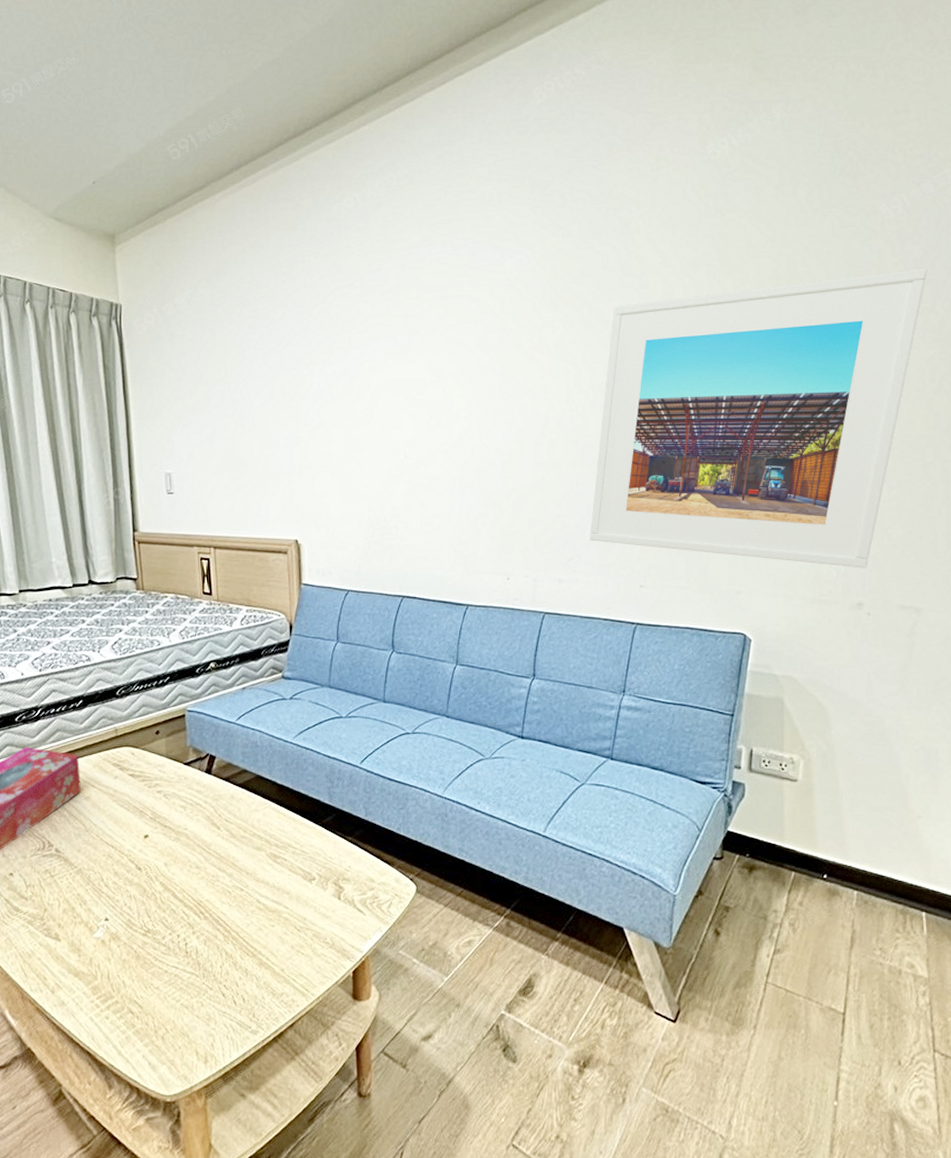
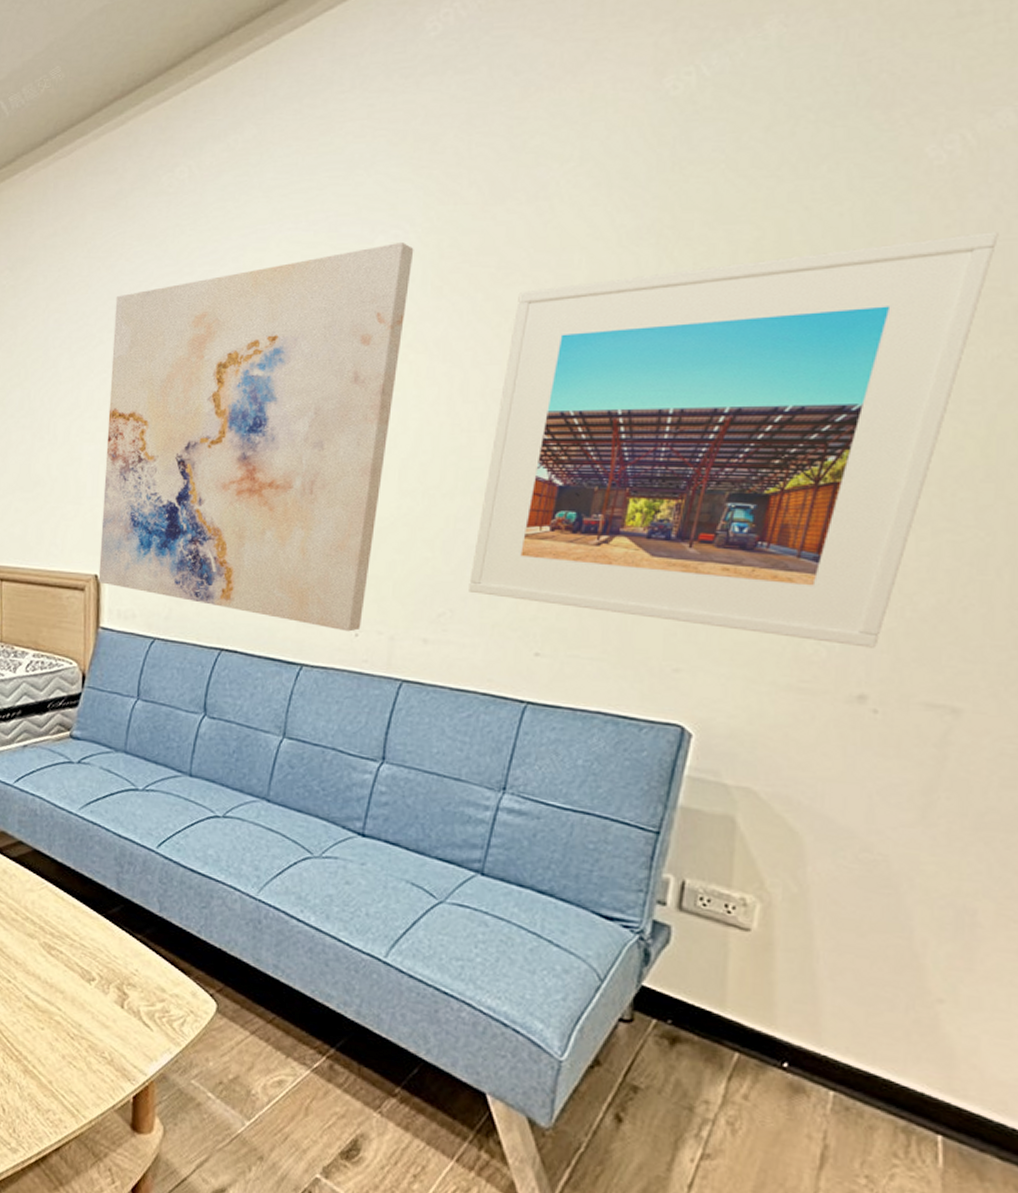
wall art: none [298,265,535,576] -> present [98,241,414,632]

